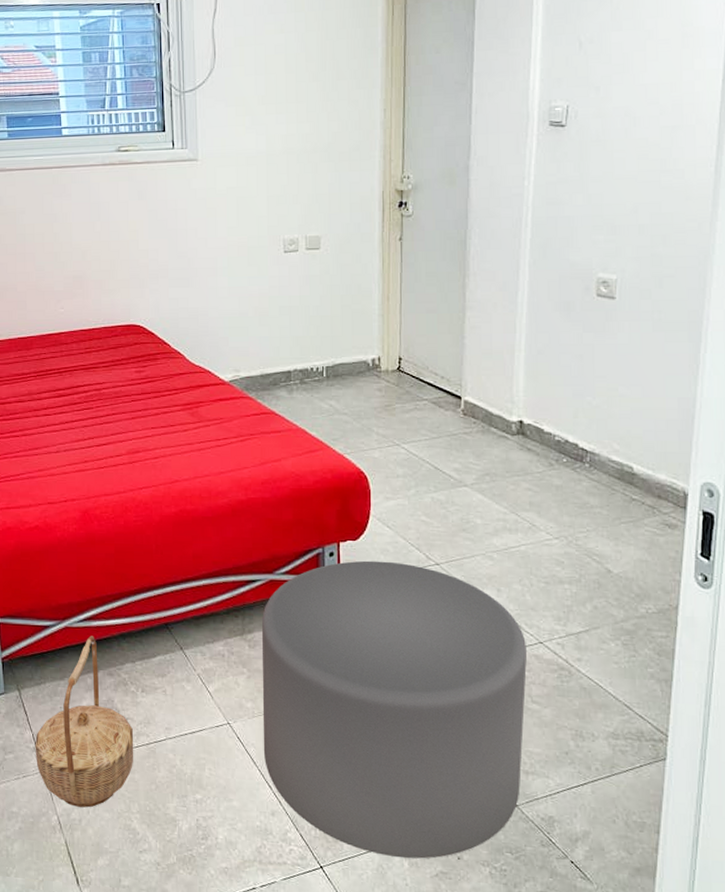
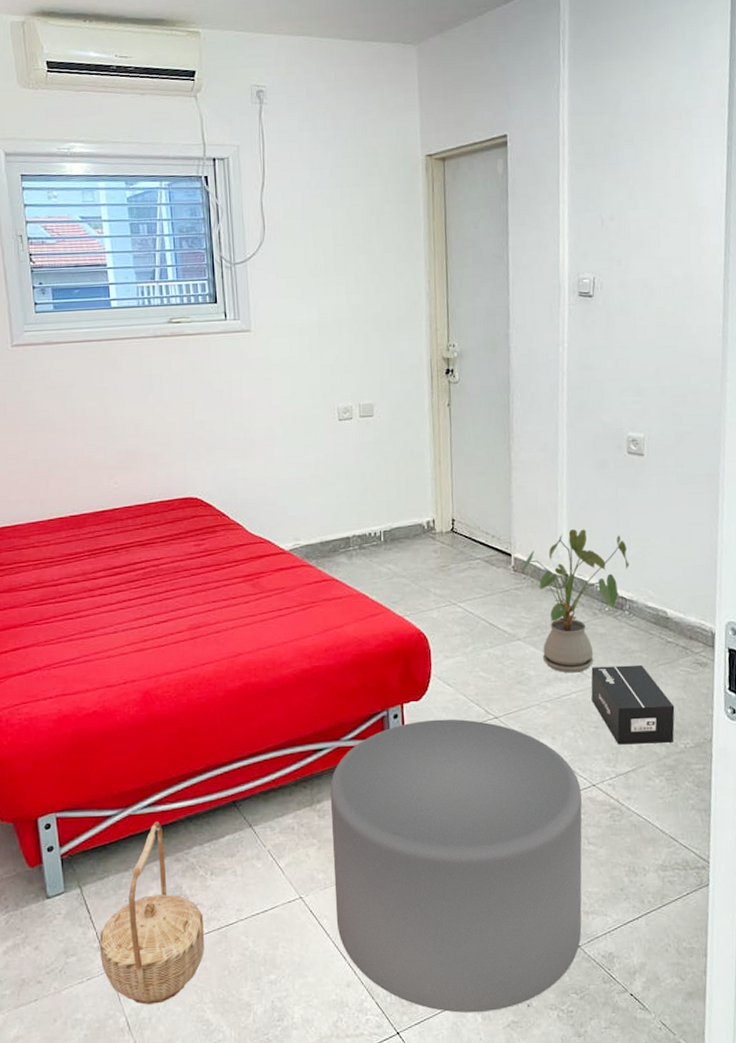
house plant: none [470,374,593,525] -> present [520,529,630,673]
box: none [542,520,637,606] -> present [591,664,675,745]

